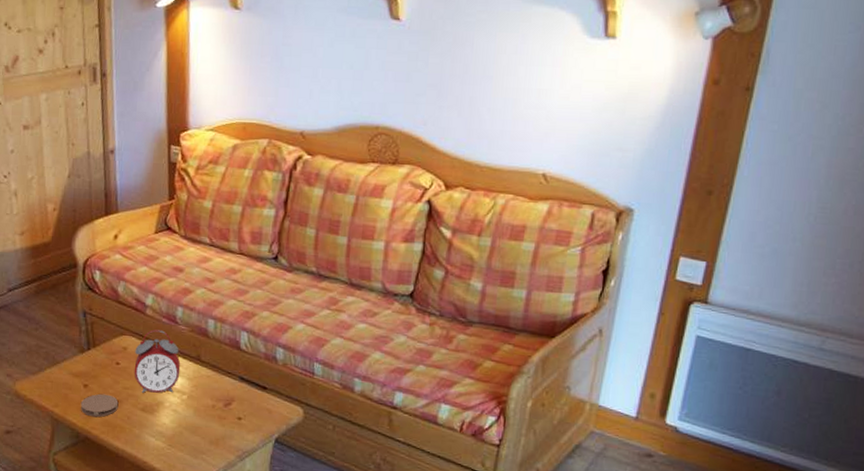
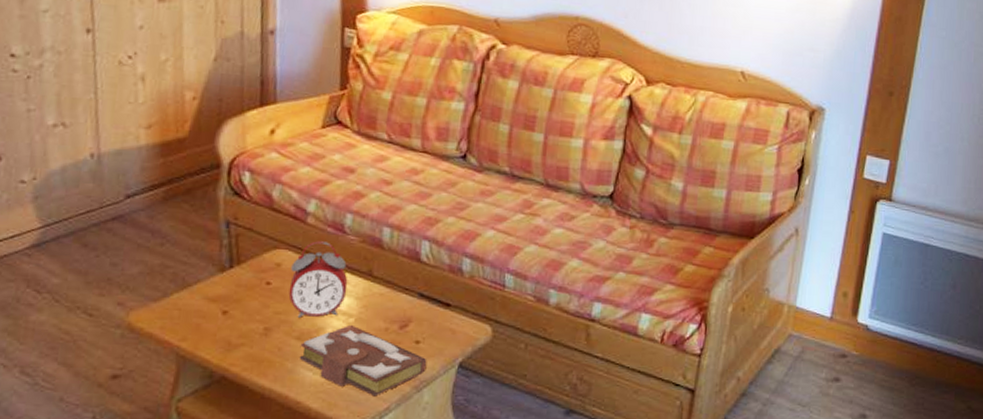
coaster: present [80,393,119,418] -> none [216,321,267,351]
book: none [144,400,248,462] -> present [299,324,427,397]

